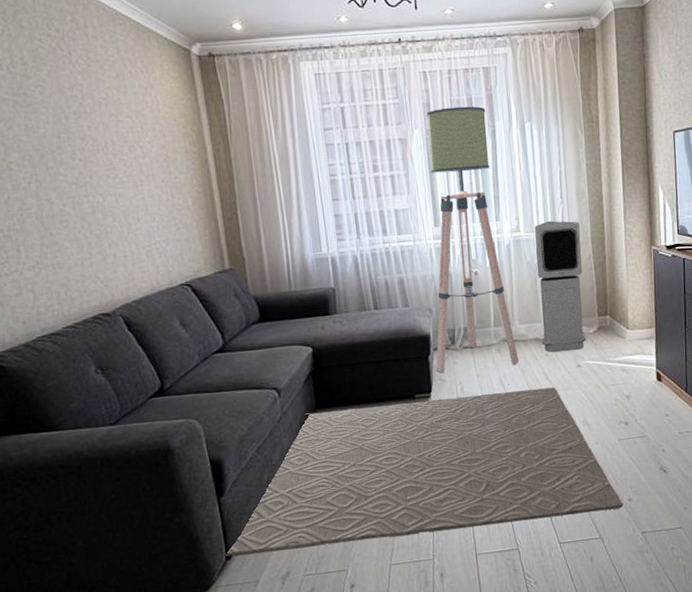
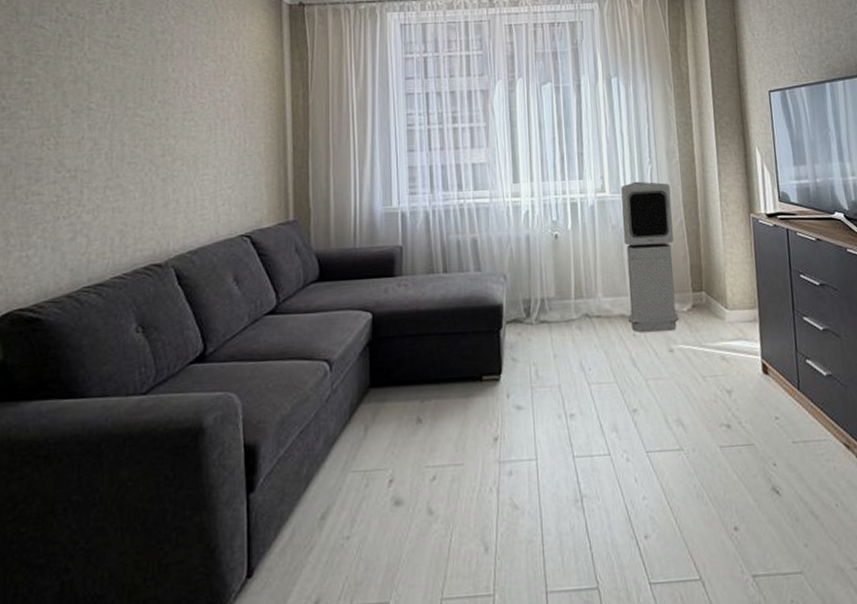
rug: present [226,387,624,557] -> none [247,375,728,573]
floor lamp: present [425,106,520,372] -> none [508,59,603,350]

